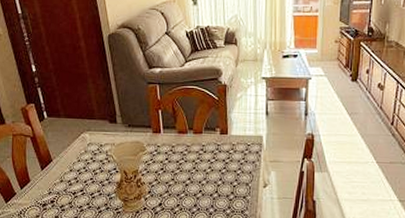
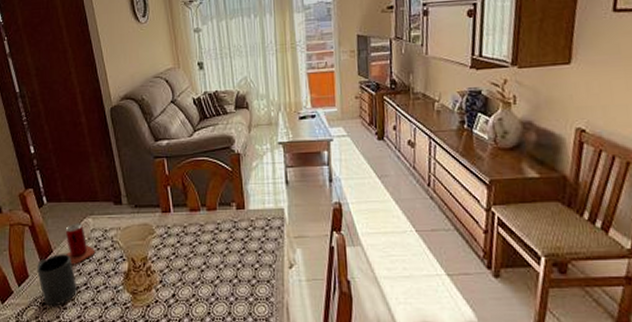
mug: none [38,163,75,208] -> present [37,254,78,307]
beer can: none [64,137,92,174] -> present [65,223,96,265]

